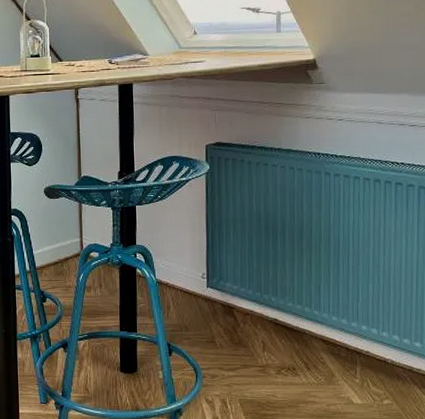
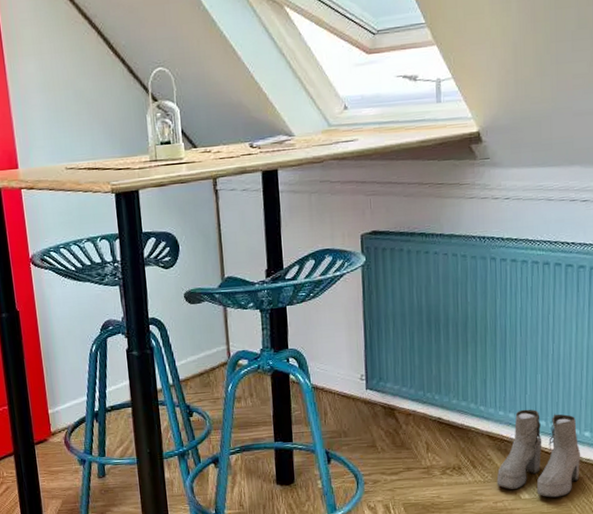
boots: none [330,316,412,405] -> present [496,409,581,498]

